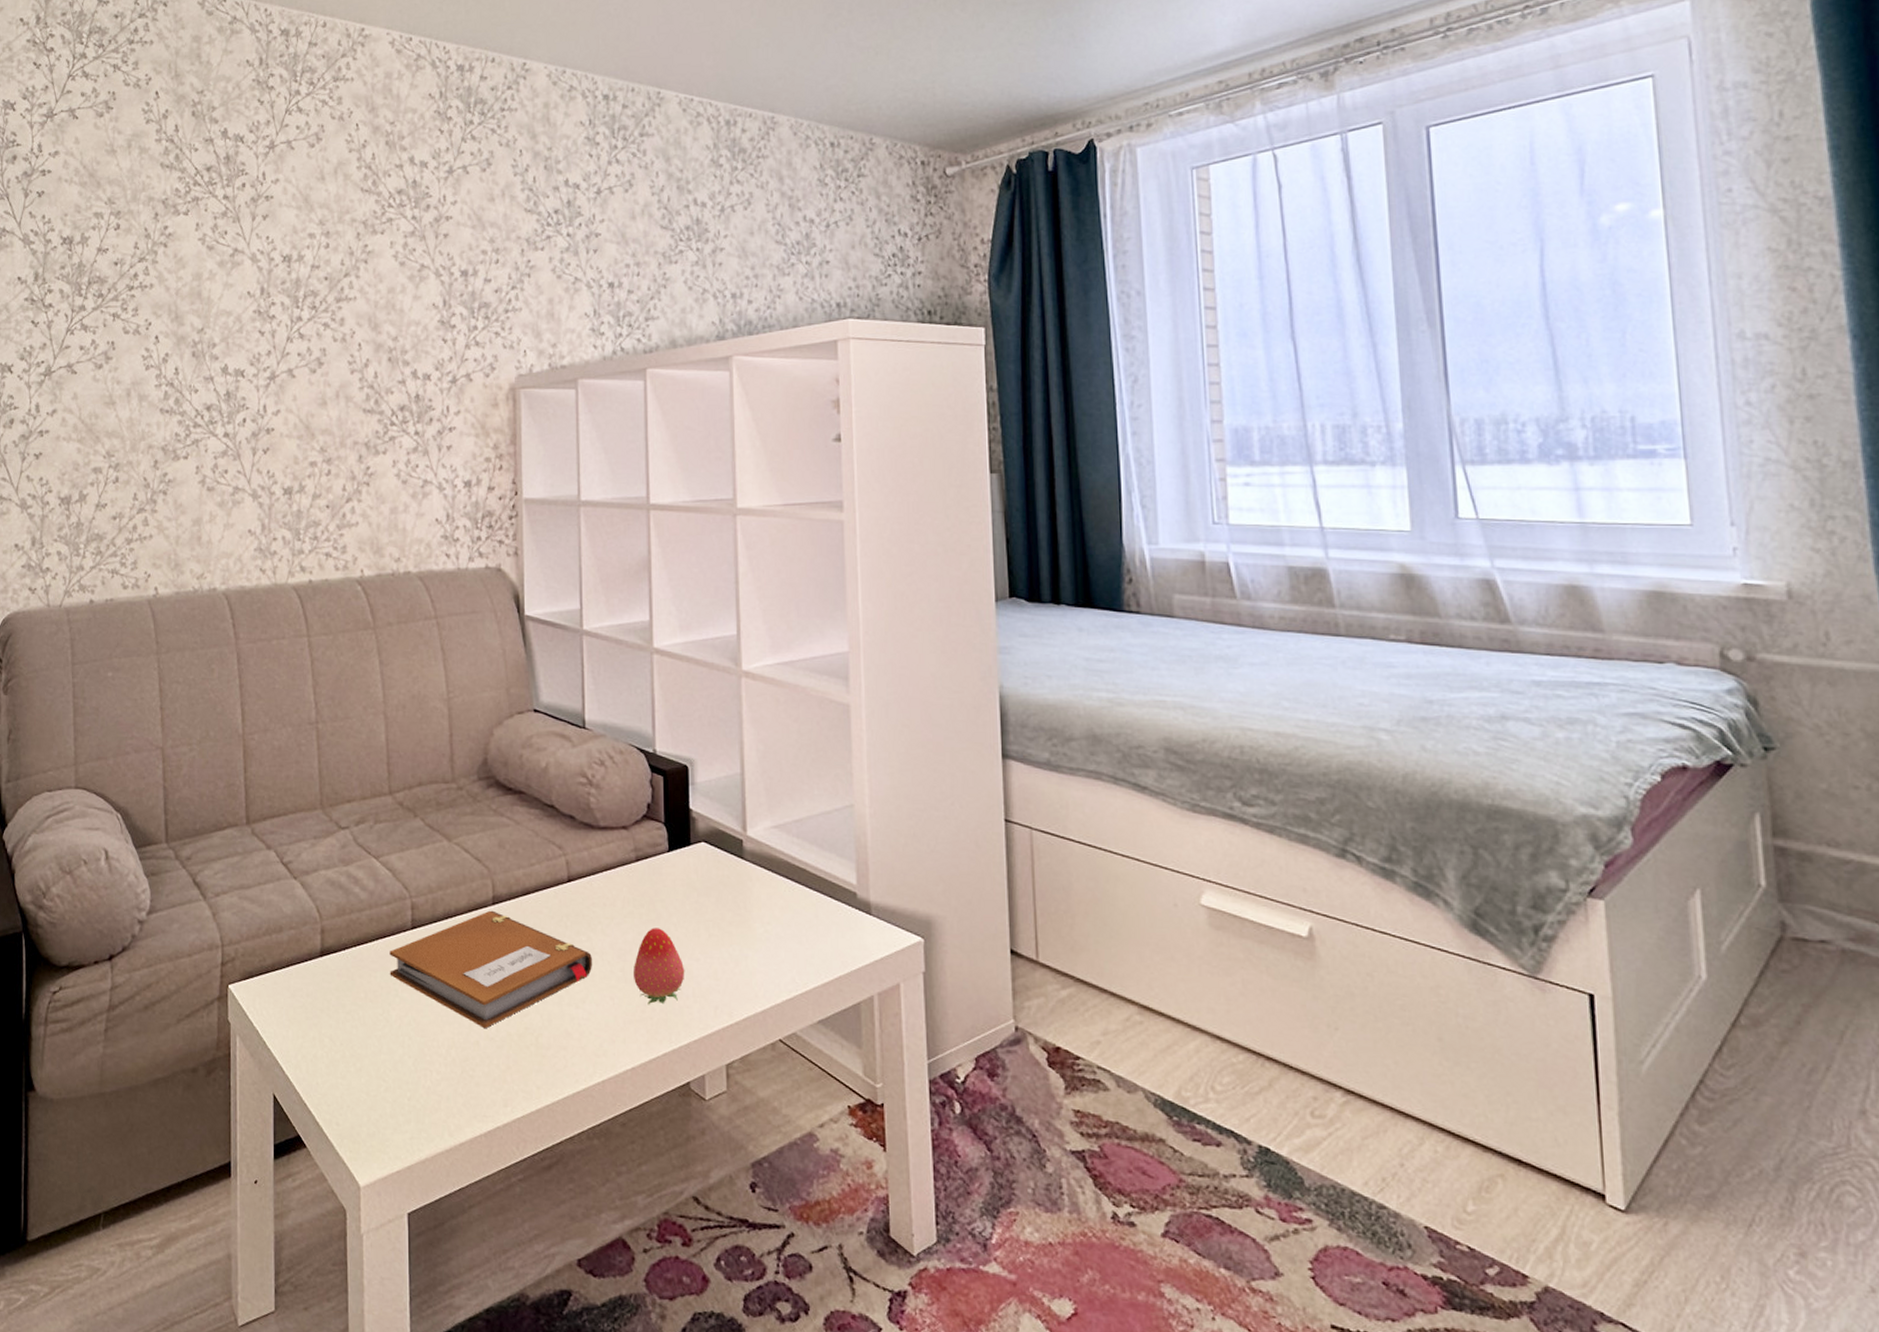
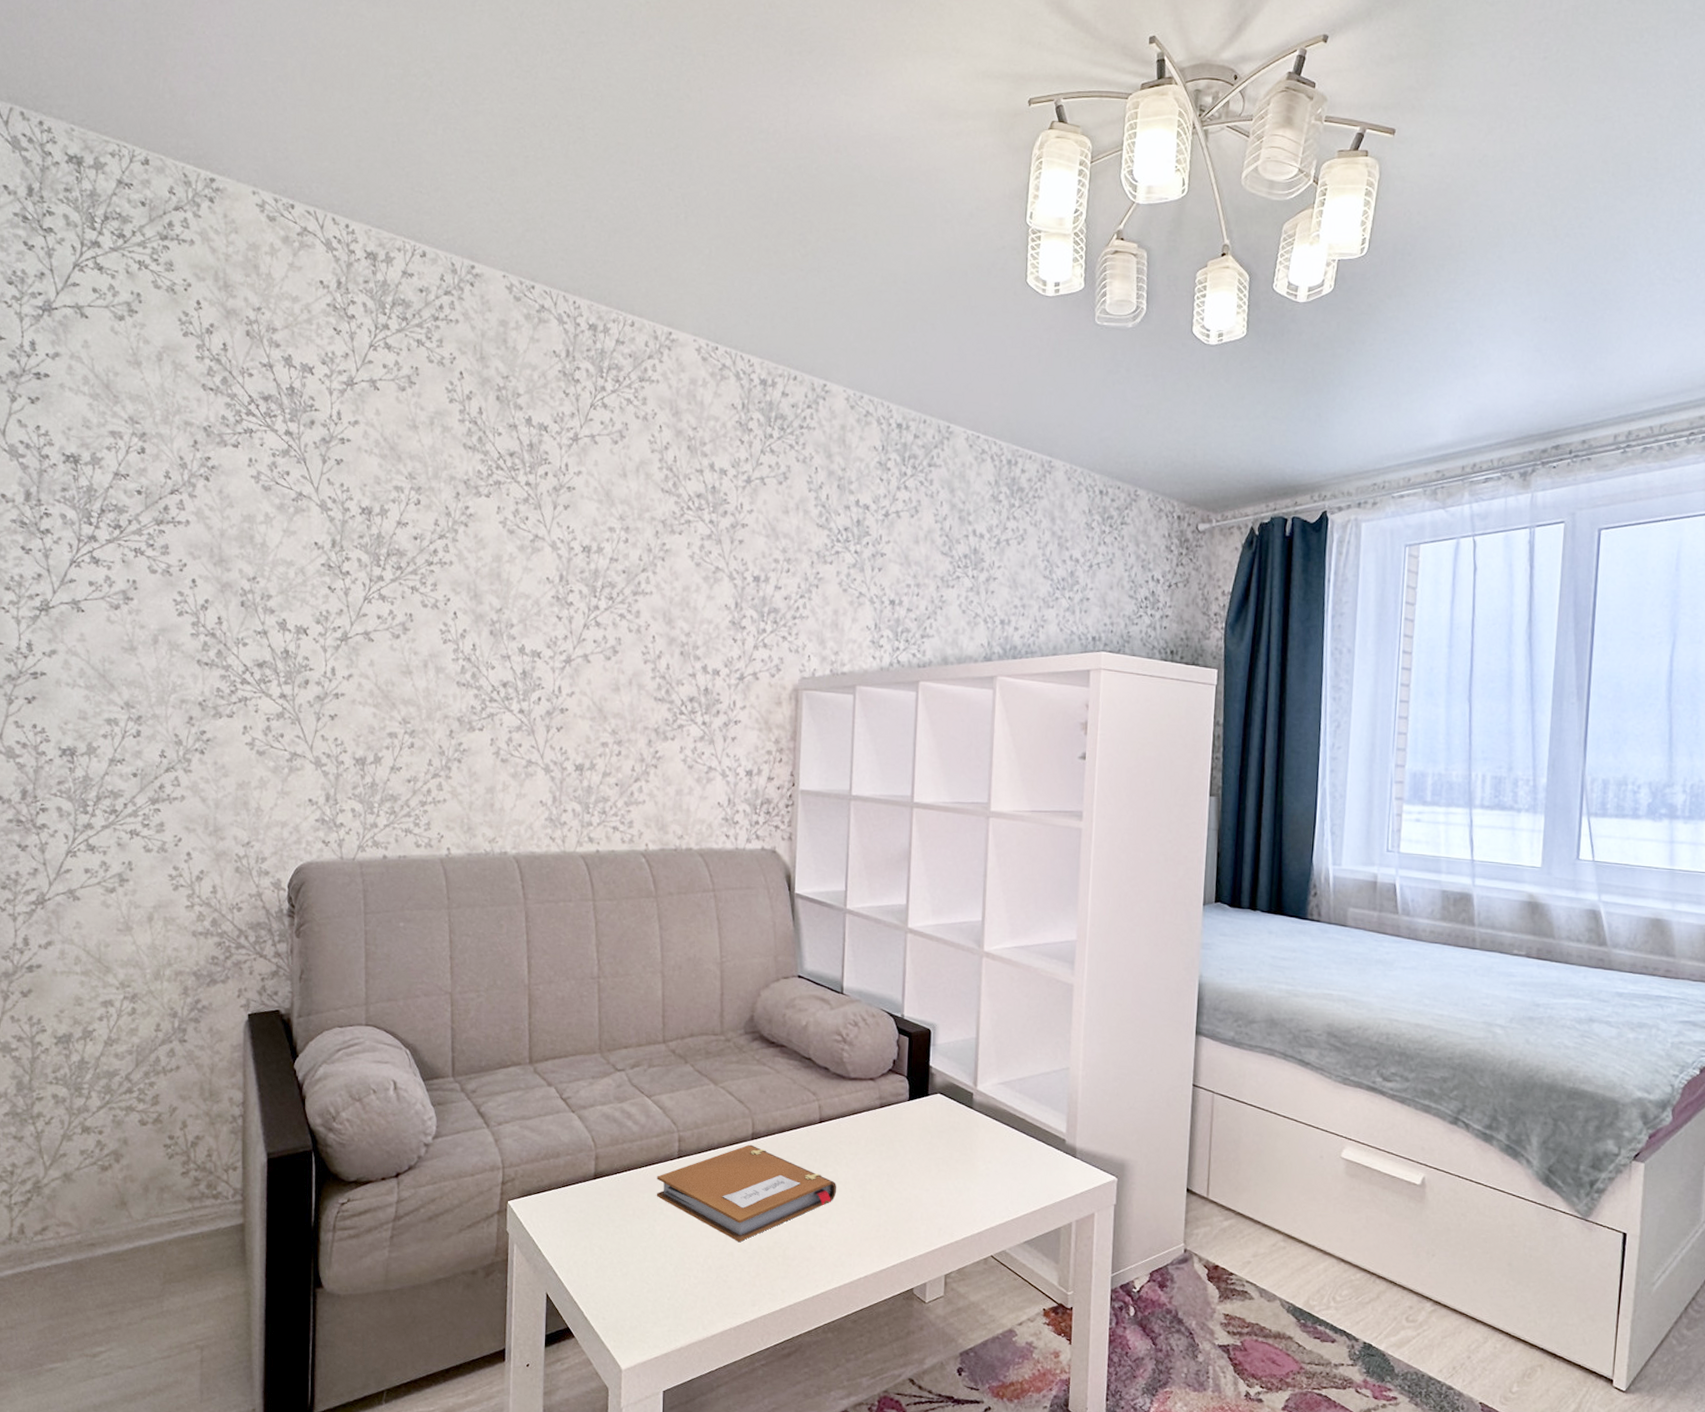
fruit: present [634,928,685,1005] -> none [871,1163,916,1226]

